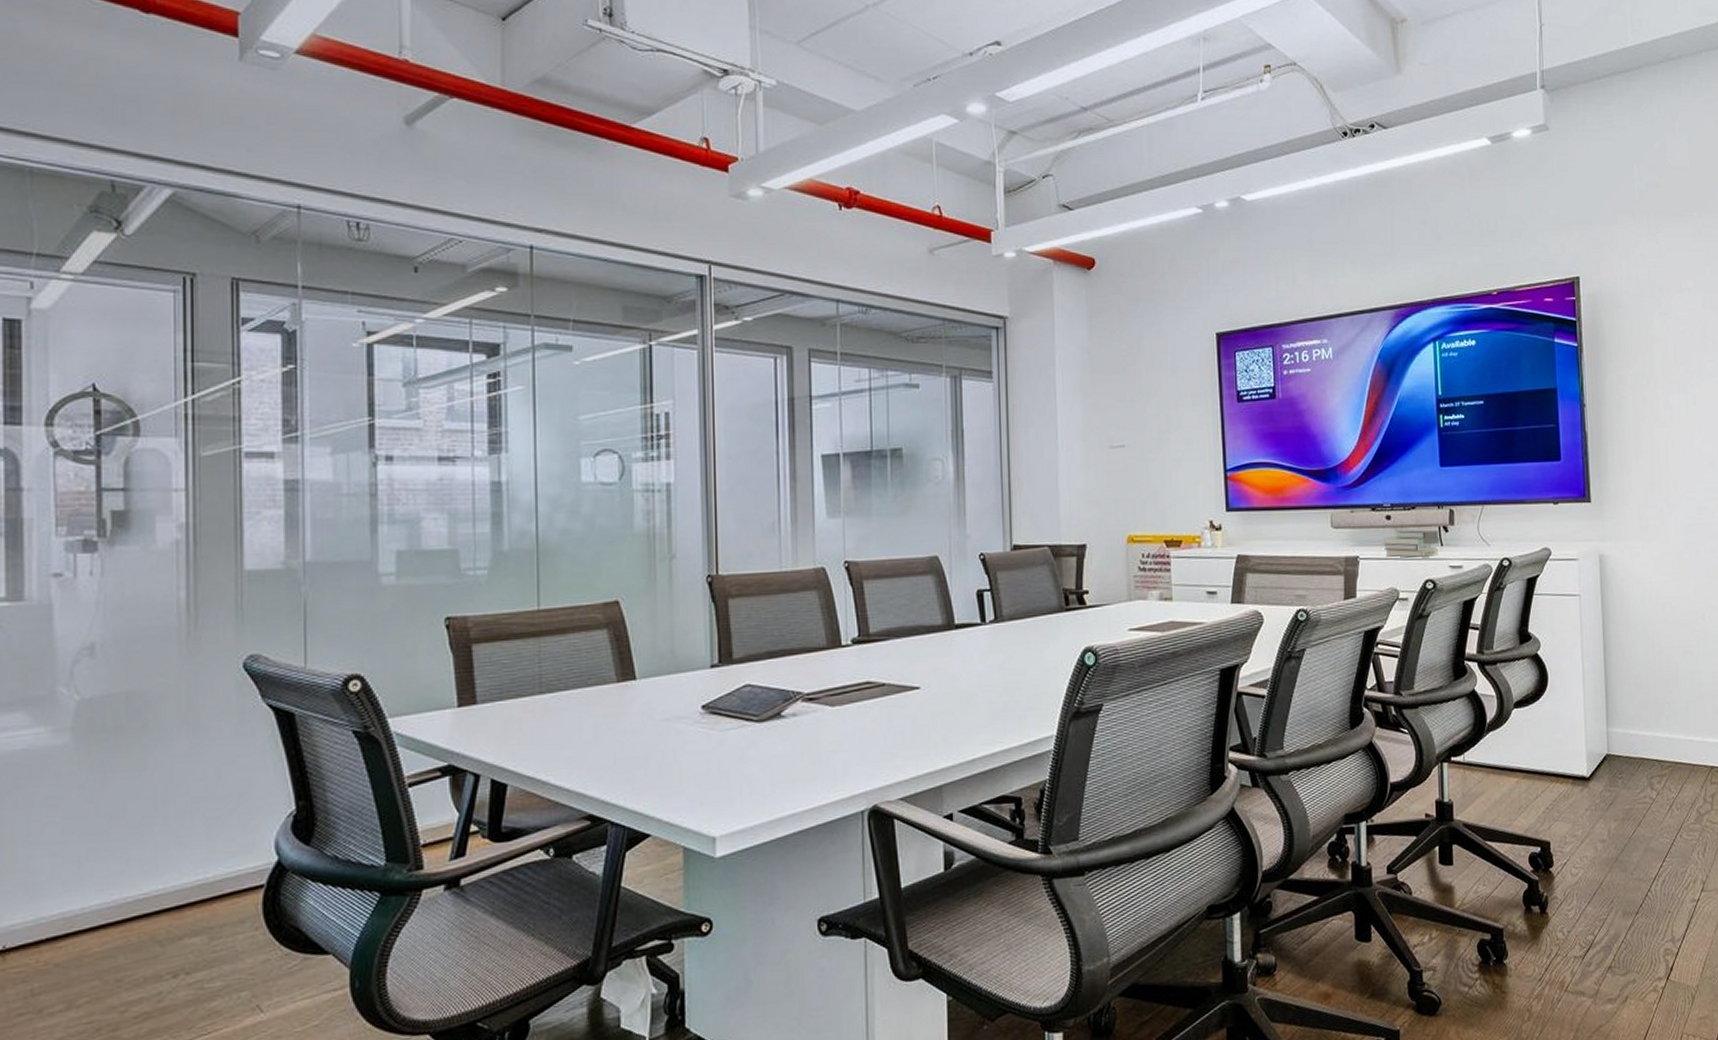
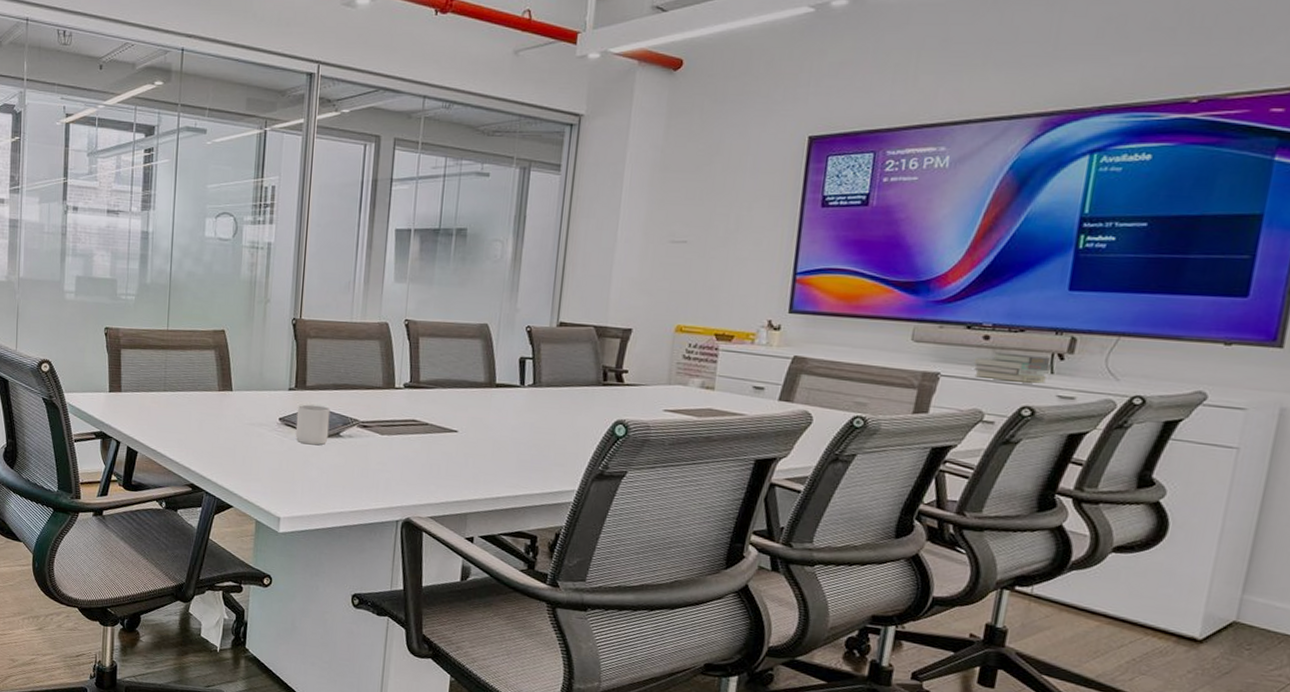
mug: none [724,681,767,735] -> present [295,404,331,445]

